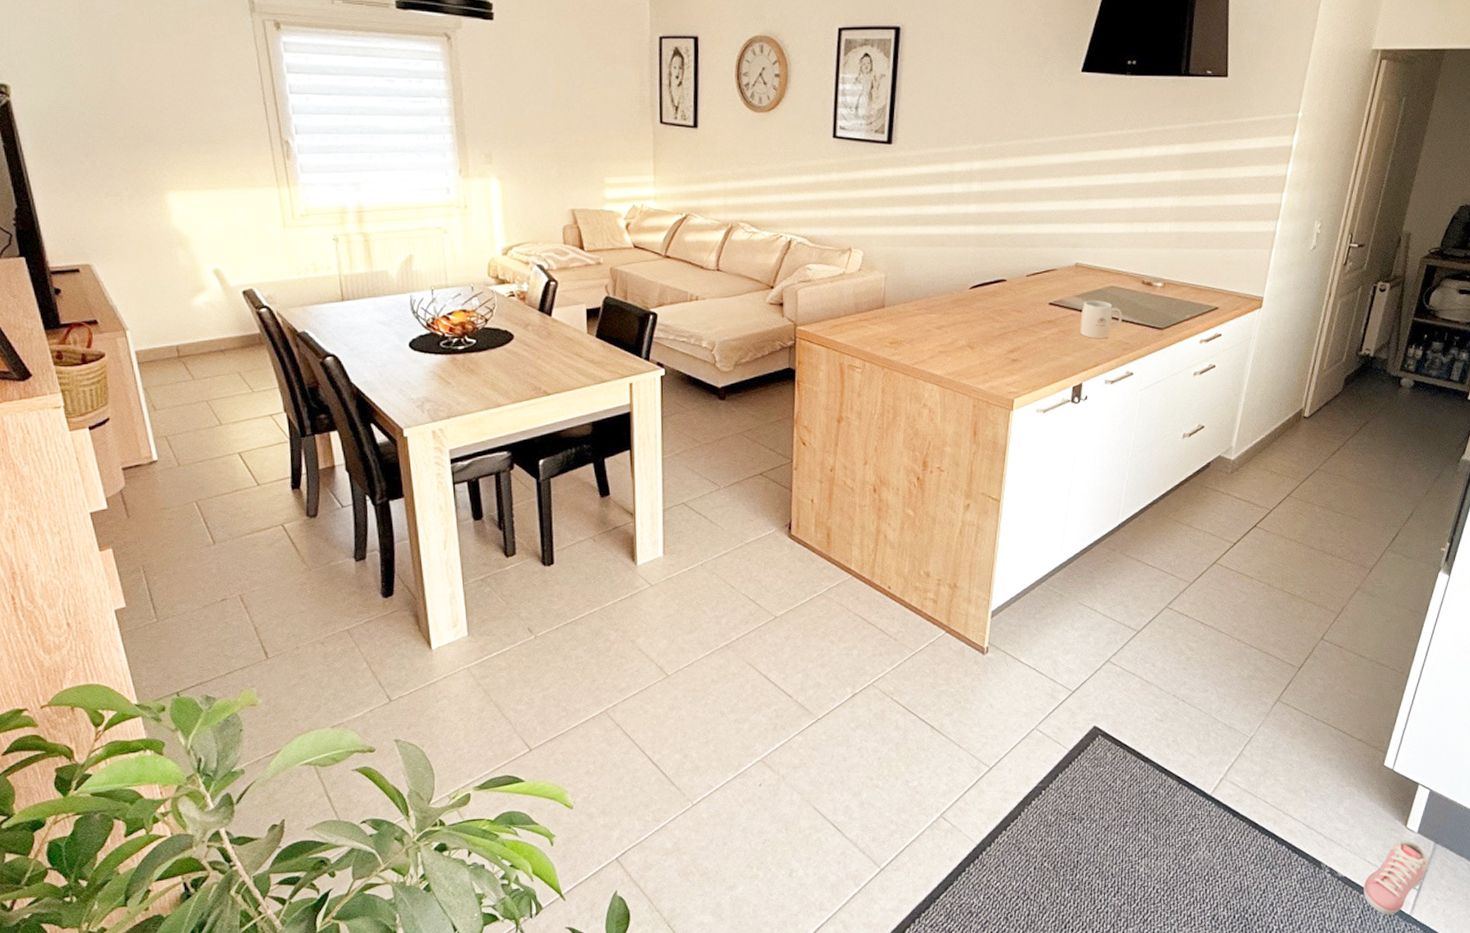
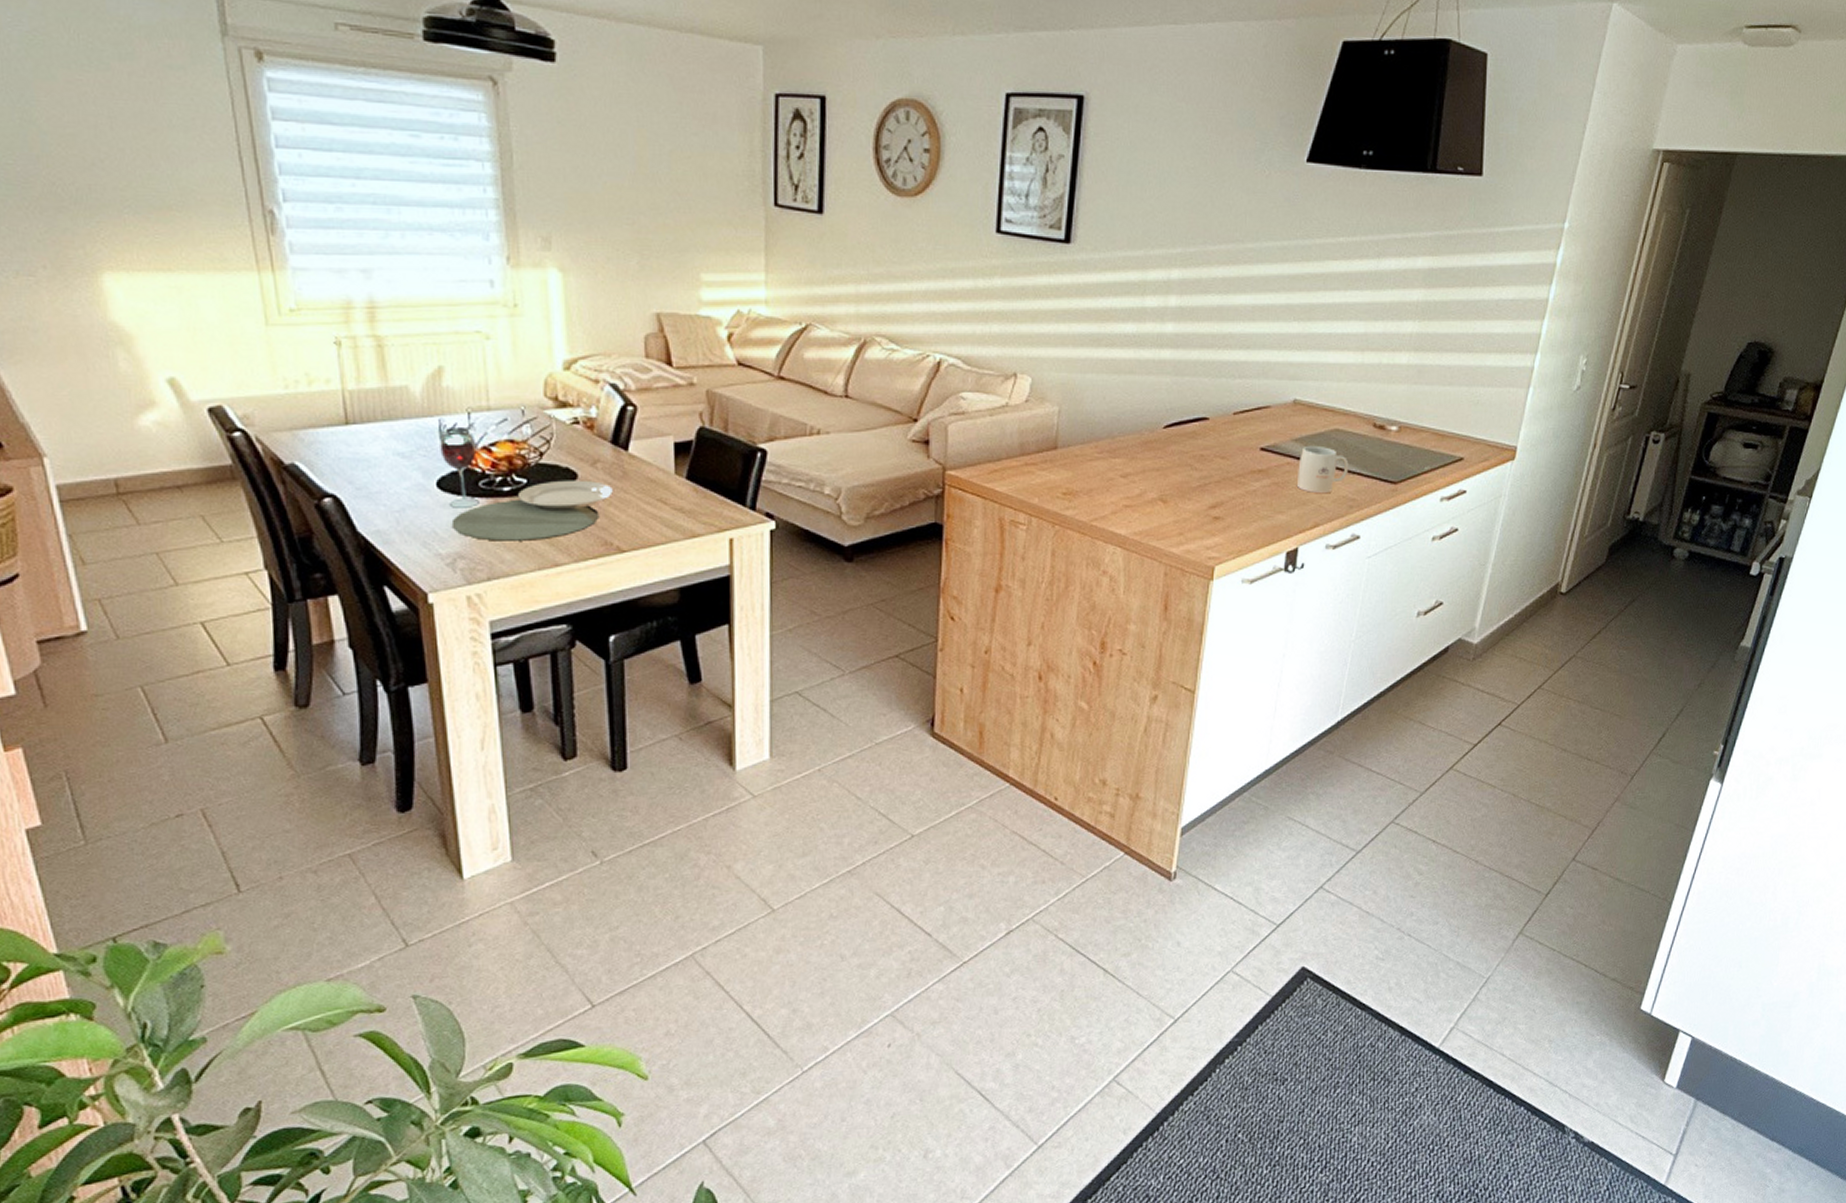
wineglass: none [411,300,441,363] -> present [440,426,479,508]
placemat: none [420,355,531,388] -> present [451,499,600,541]
plate: none [469,339,540,363] -> present [517,480,613,510]
sneaker: present [1363,840,1429,915] -> none [1612,1097,1688,1186]

